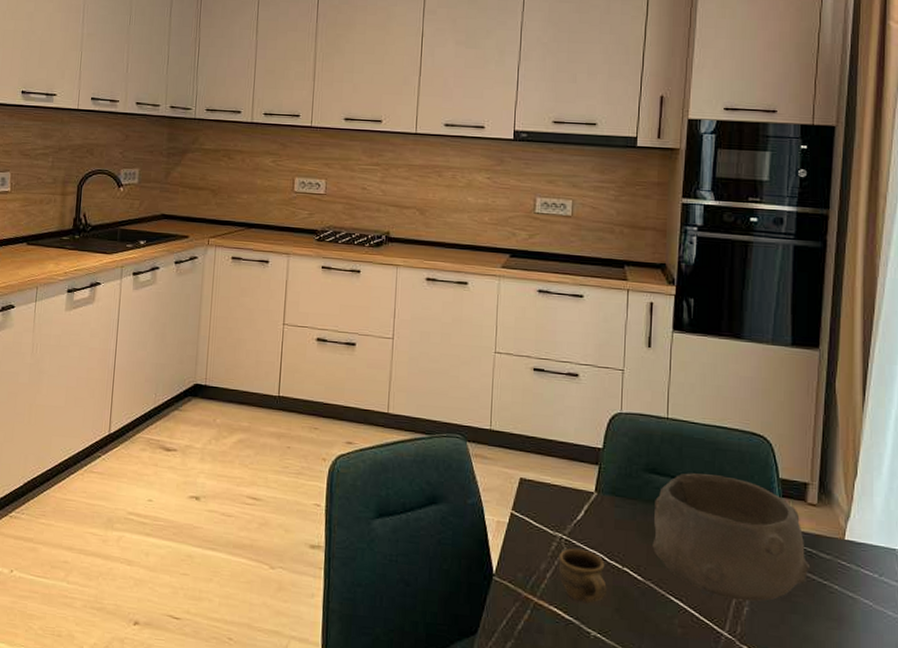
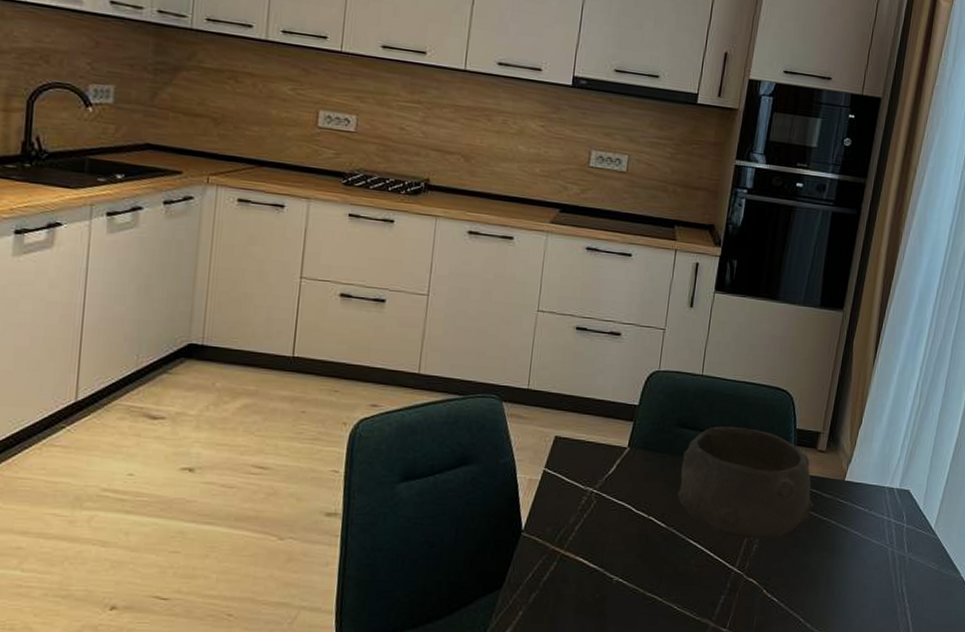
cup: present [558,548,607,604] -> none [587,501,632,552]

